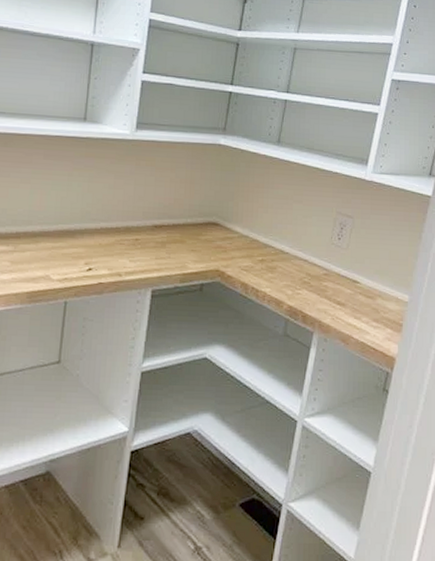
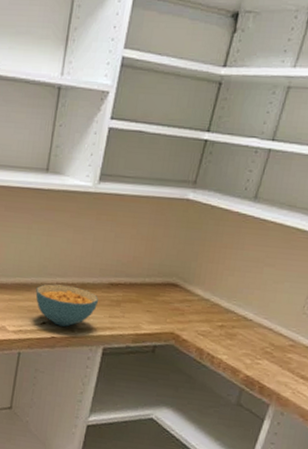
cereal bowl: none [80,229,143,271] -> present [35,284,98,327]

